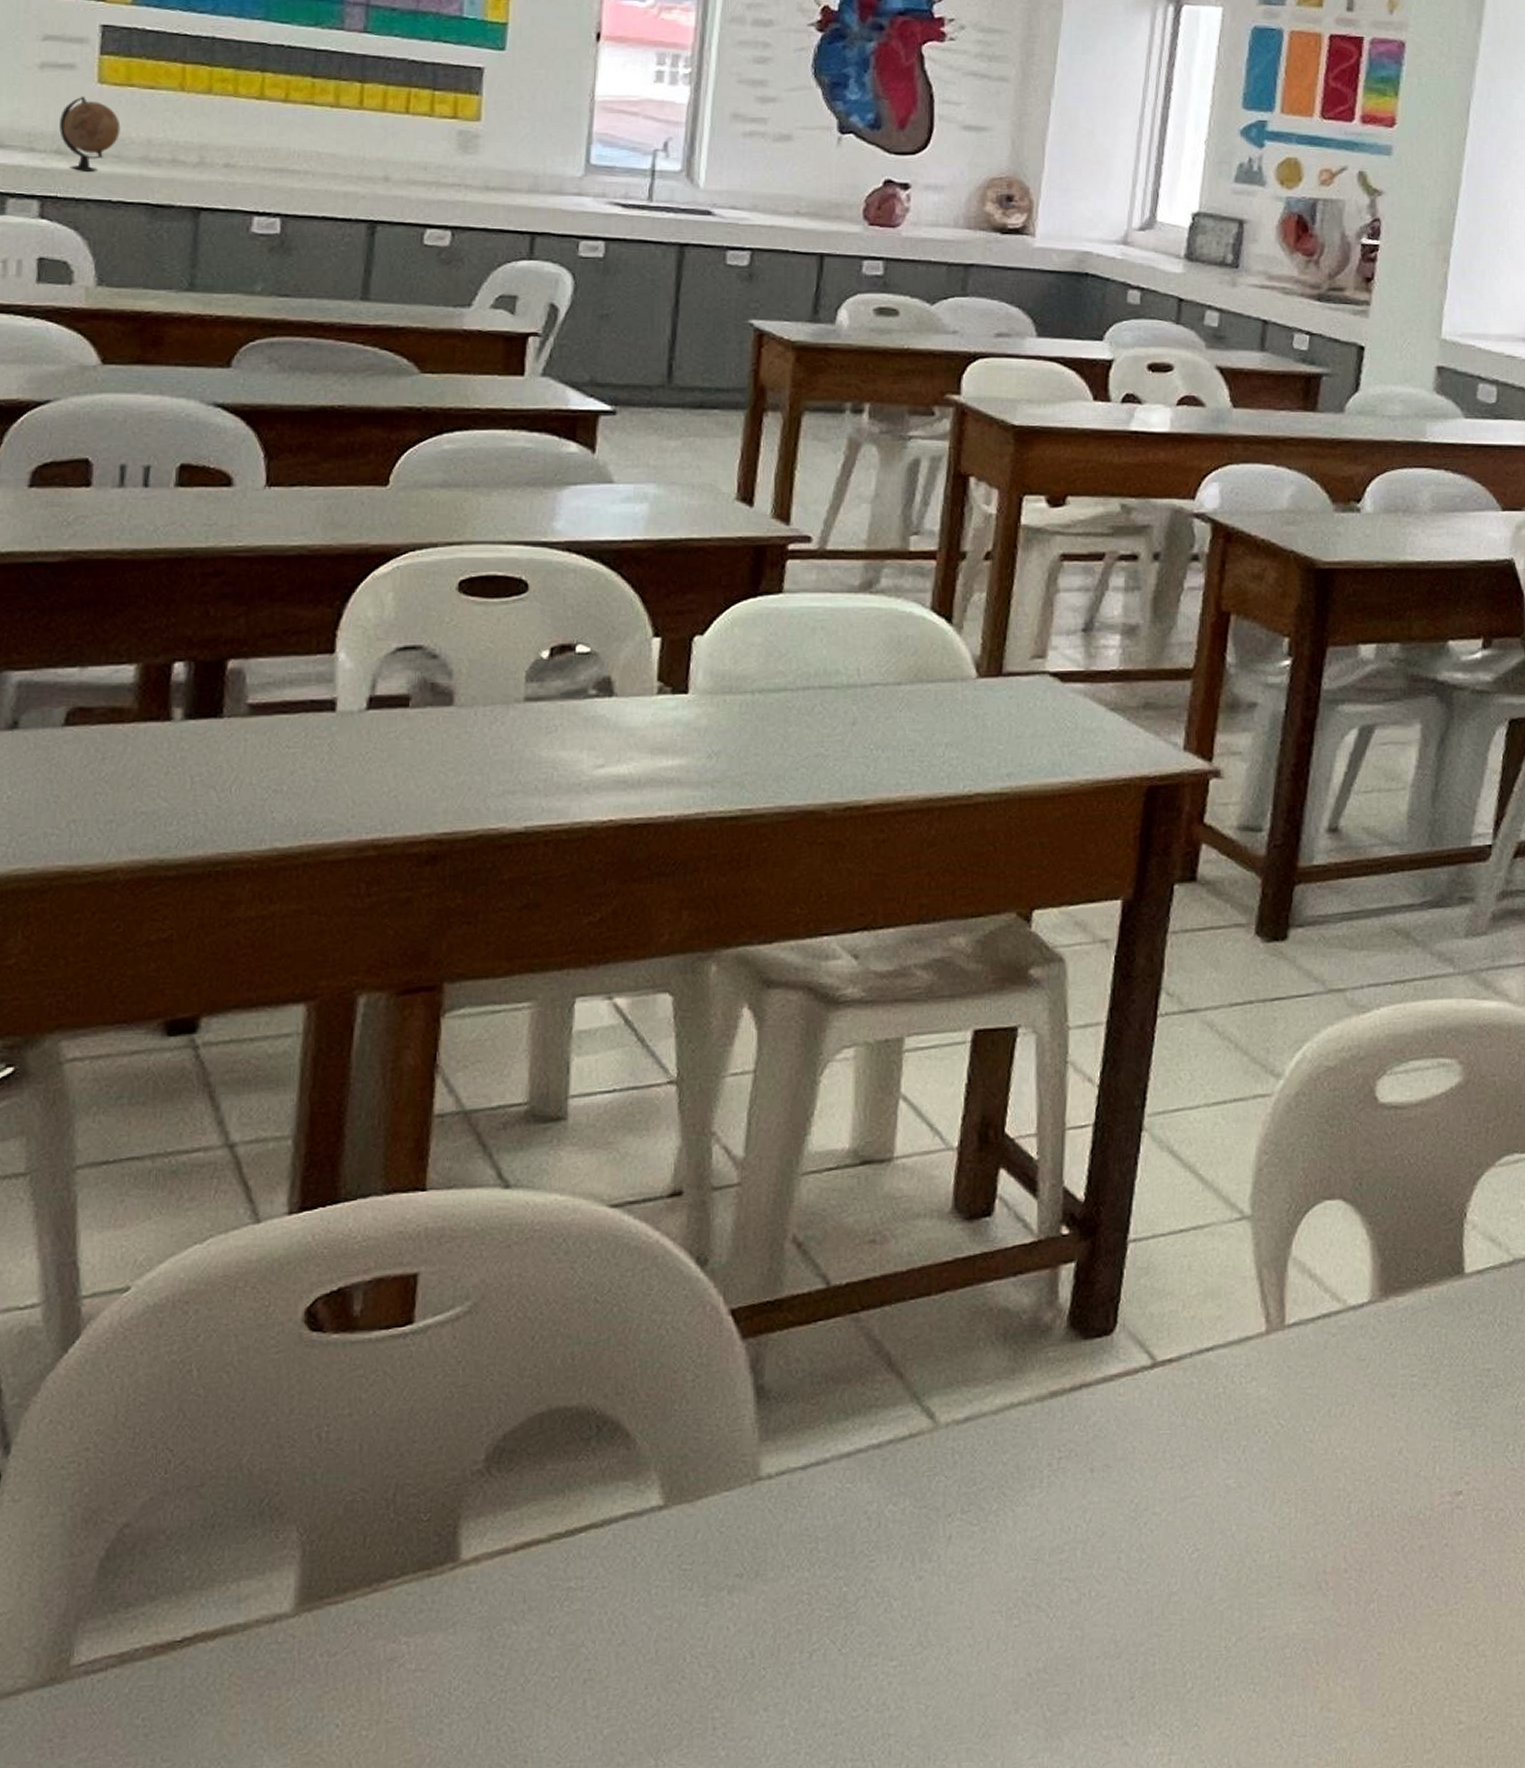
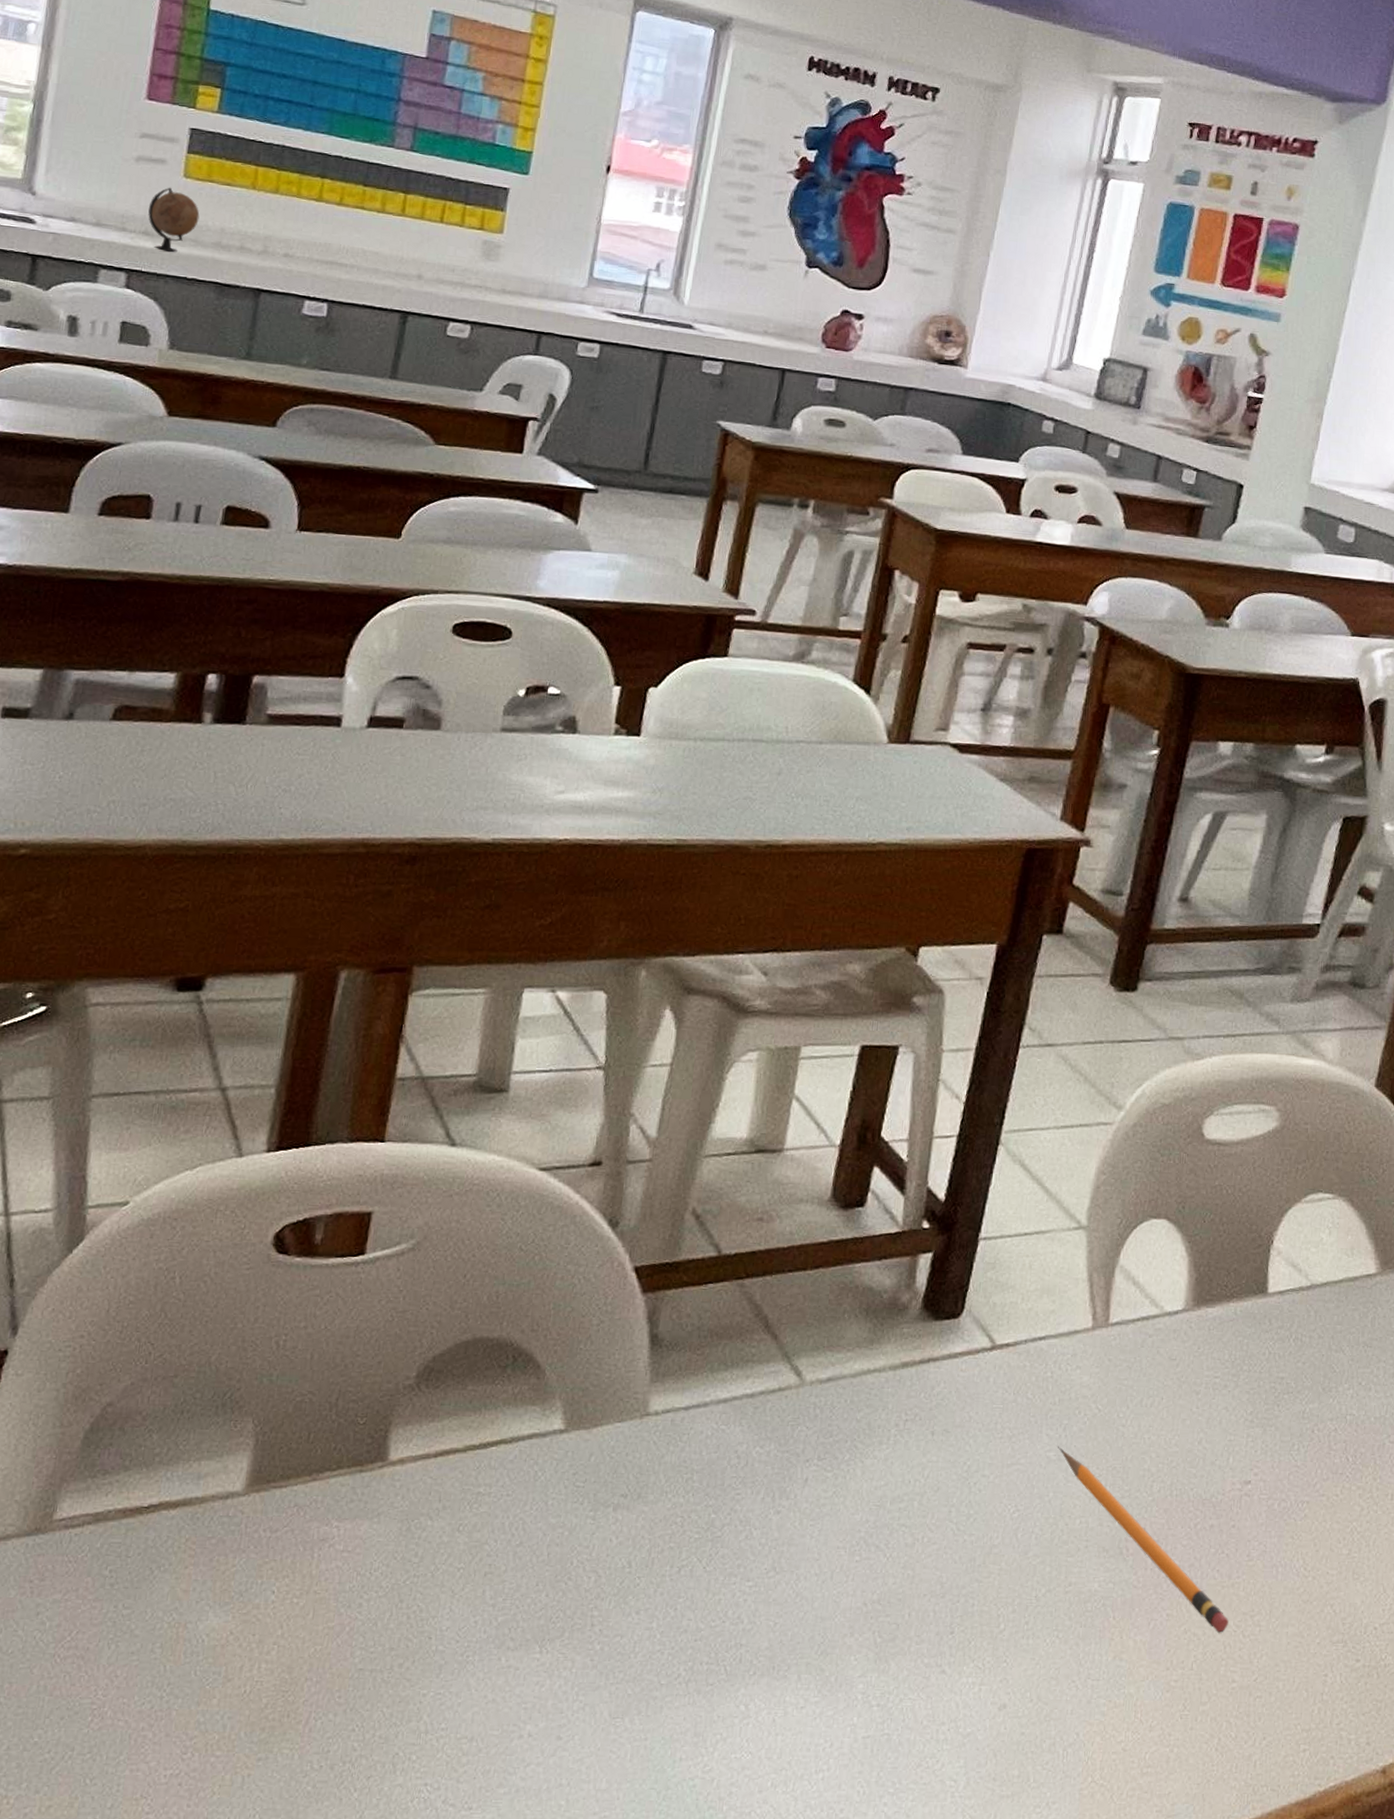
pencil: none [1236,1471,1449,1667] -> present [1057,1446,1229,1632]

